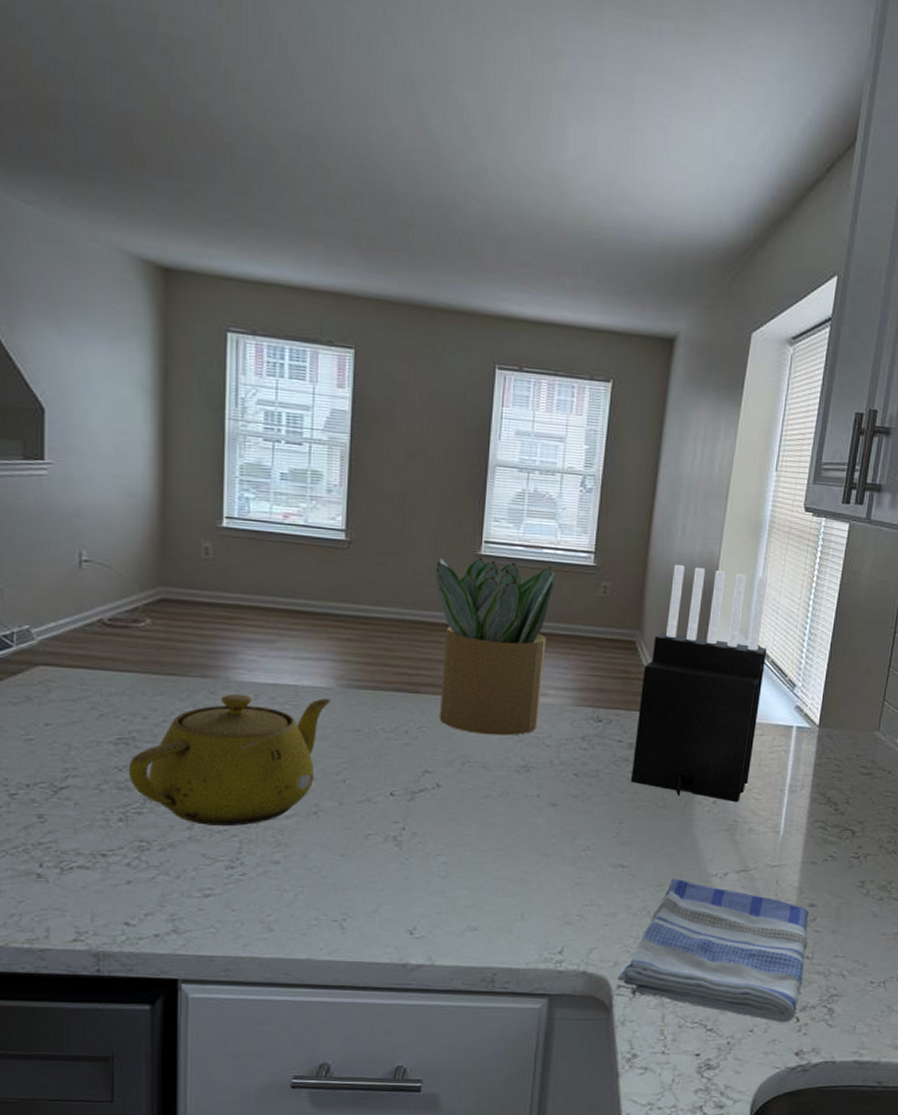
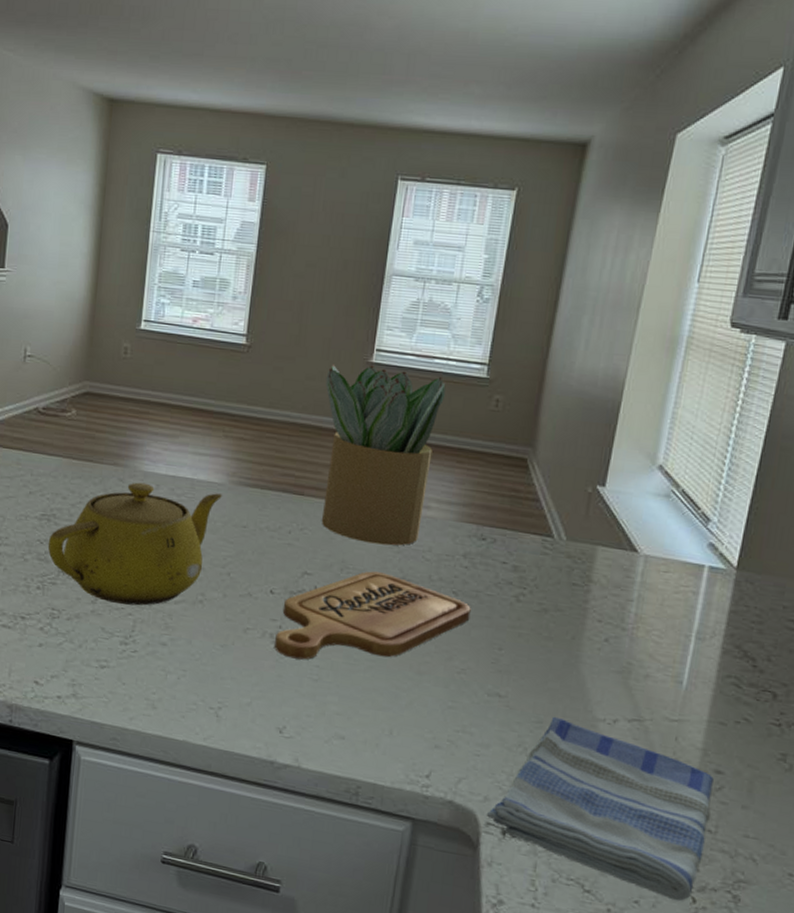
cutting board: none [399,762,592,859] -> present [274,571,471,660]
knife block: present [630,564,768,803] -> none [513,379,682,644]

